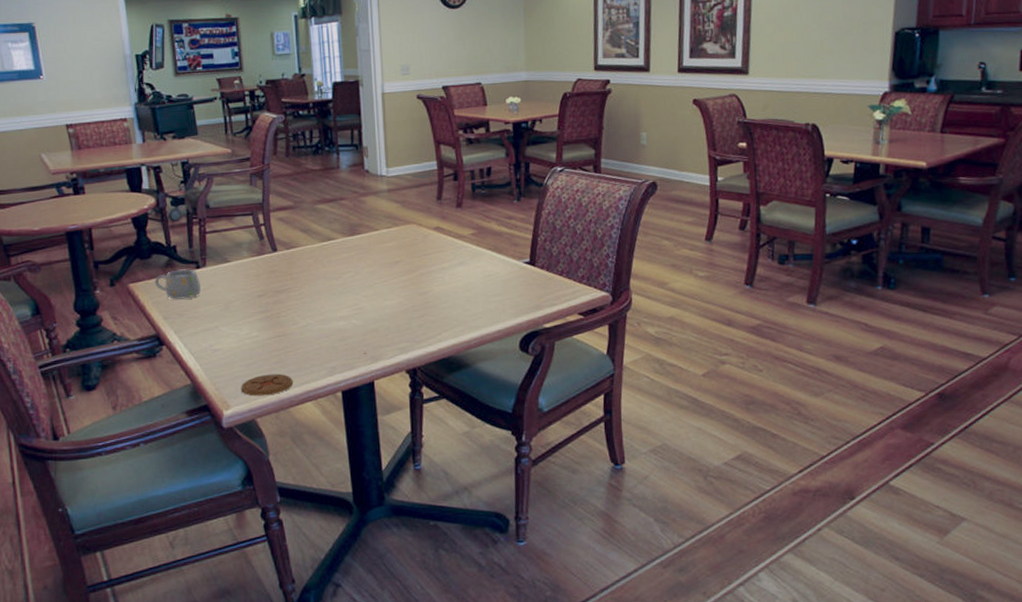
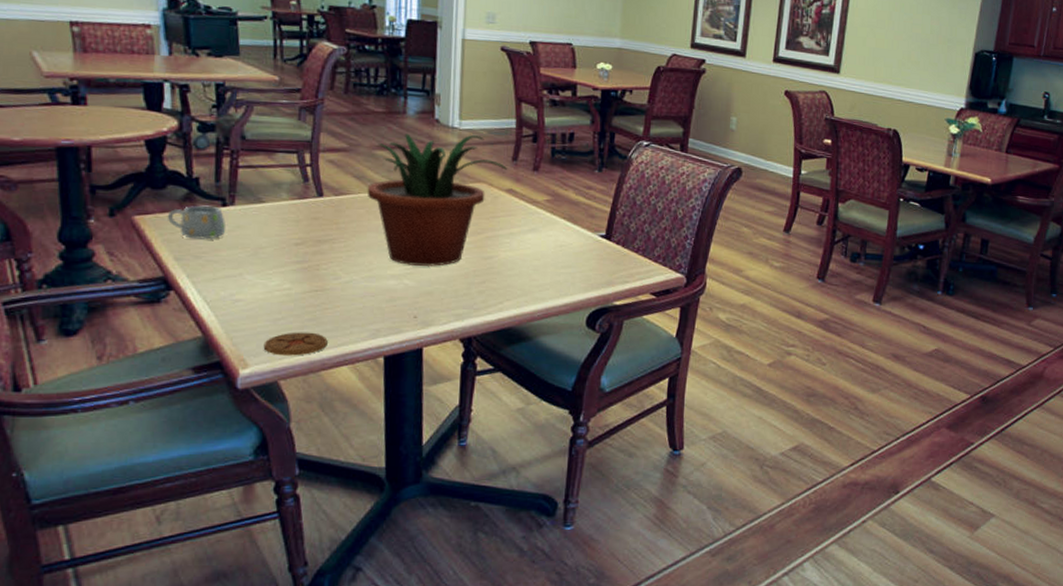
potted plant: none [313,180,433,307] -> present [367,133,507,267]

